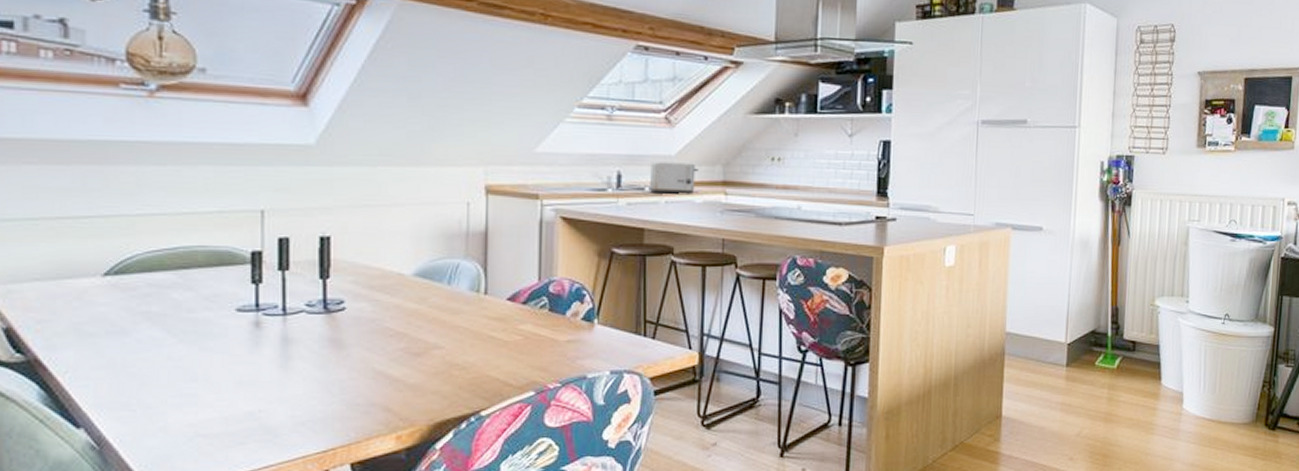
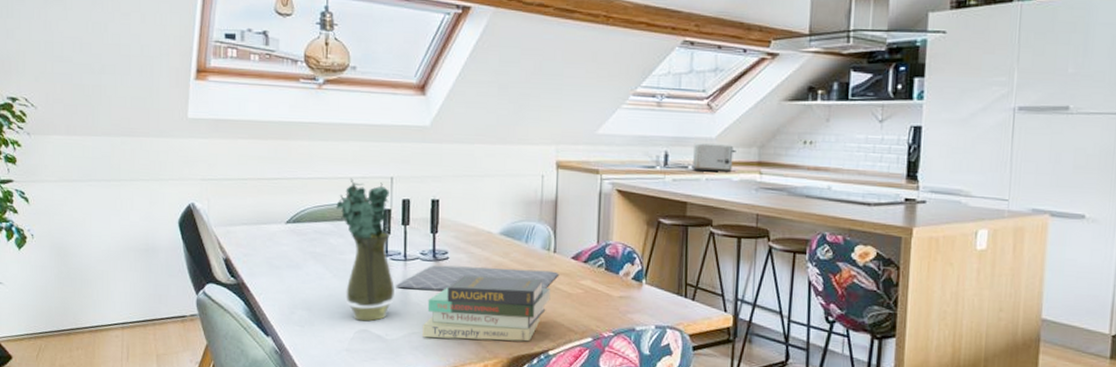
vase: none [181,213,270,396] -> present [336,178,394,322]
placemat: none [272,316,491,351] -> present [396,264,558,290]
books: none [310,326,482,410] -> present [421,275,551,342]

